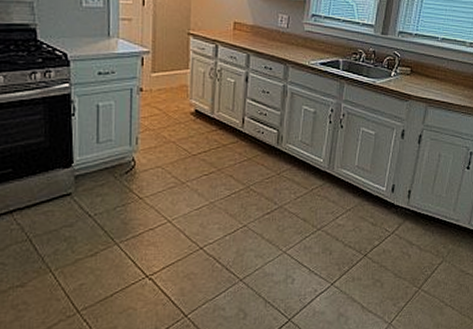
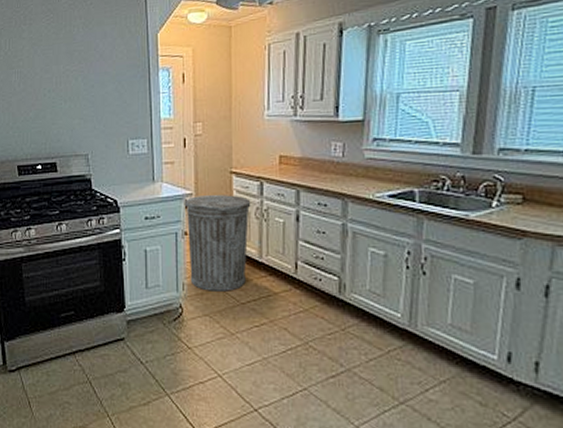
trash can: none [140,54,206,145] -> present [184,195,251,291]

